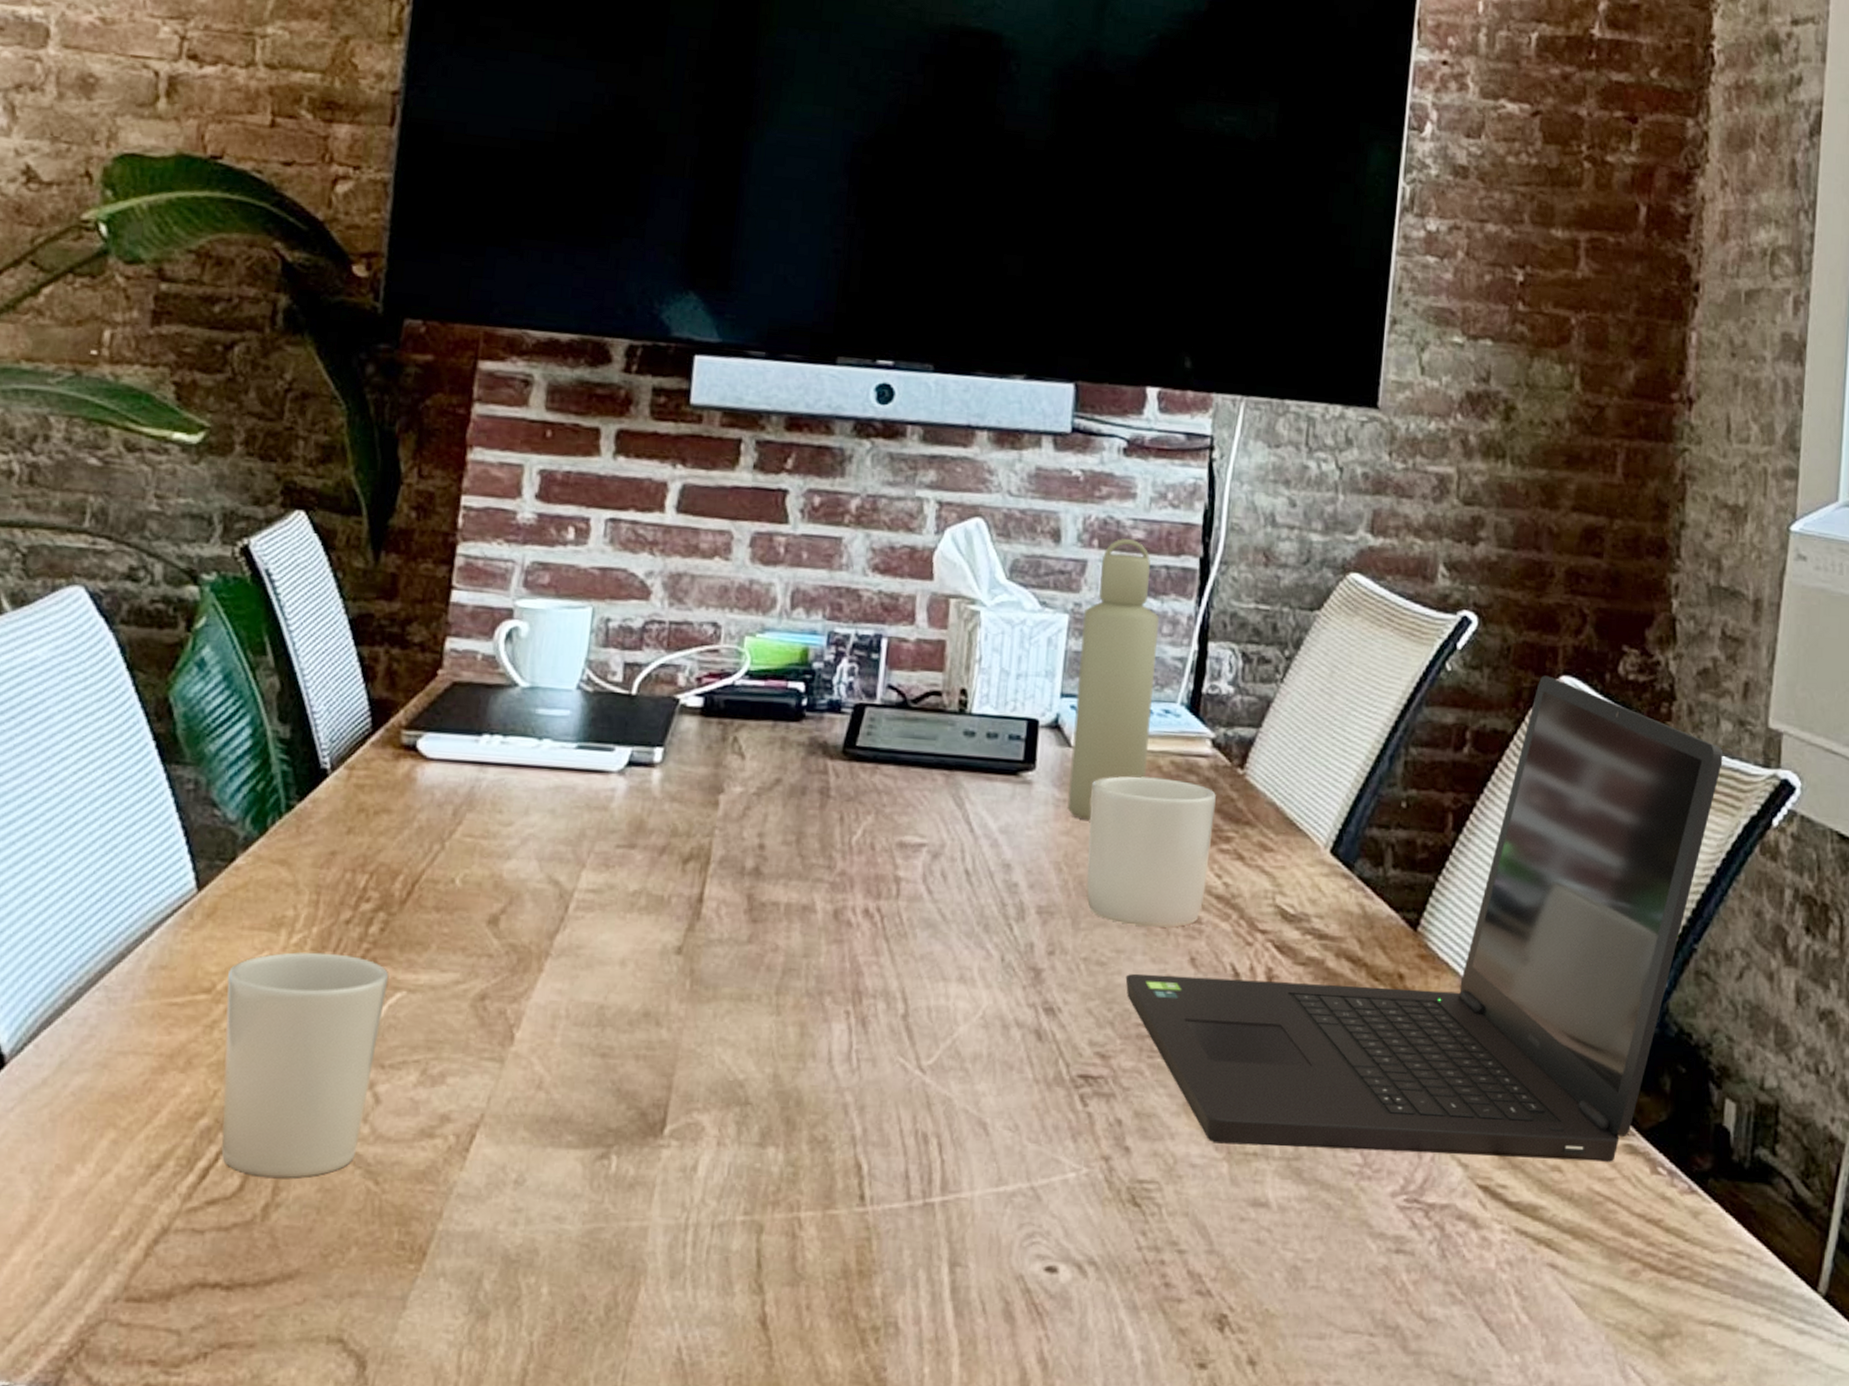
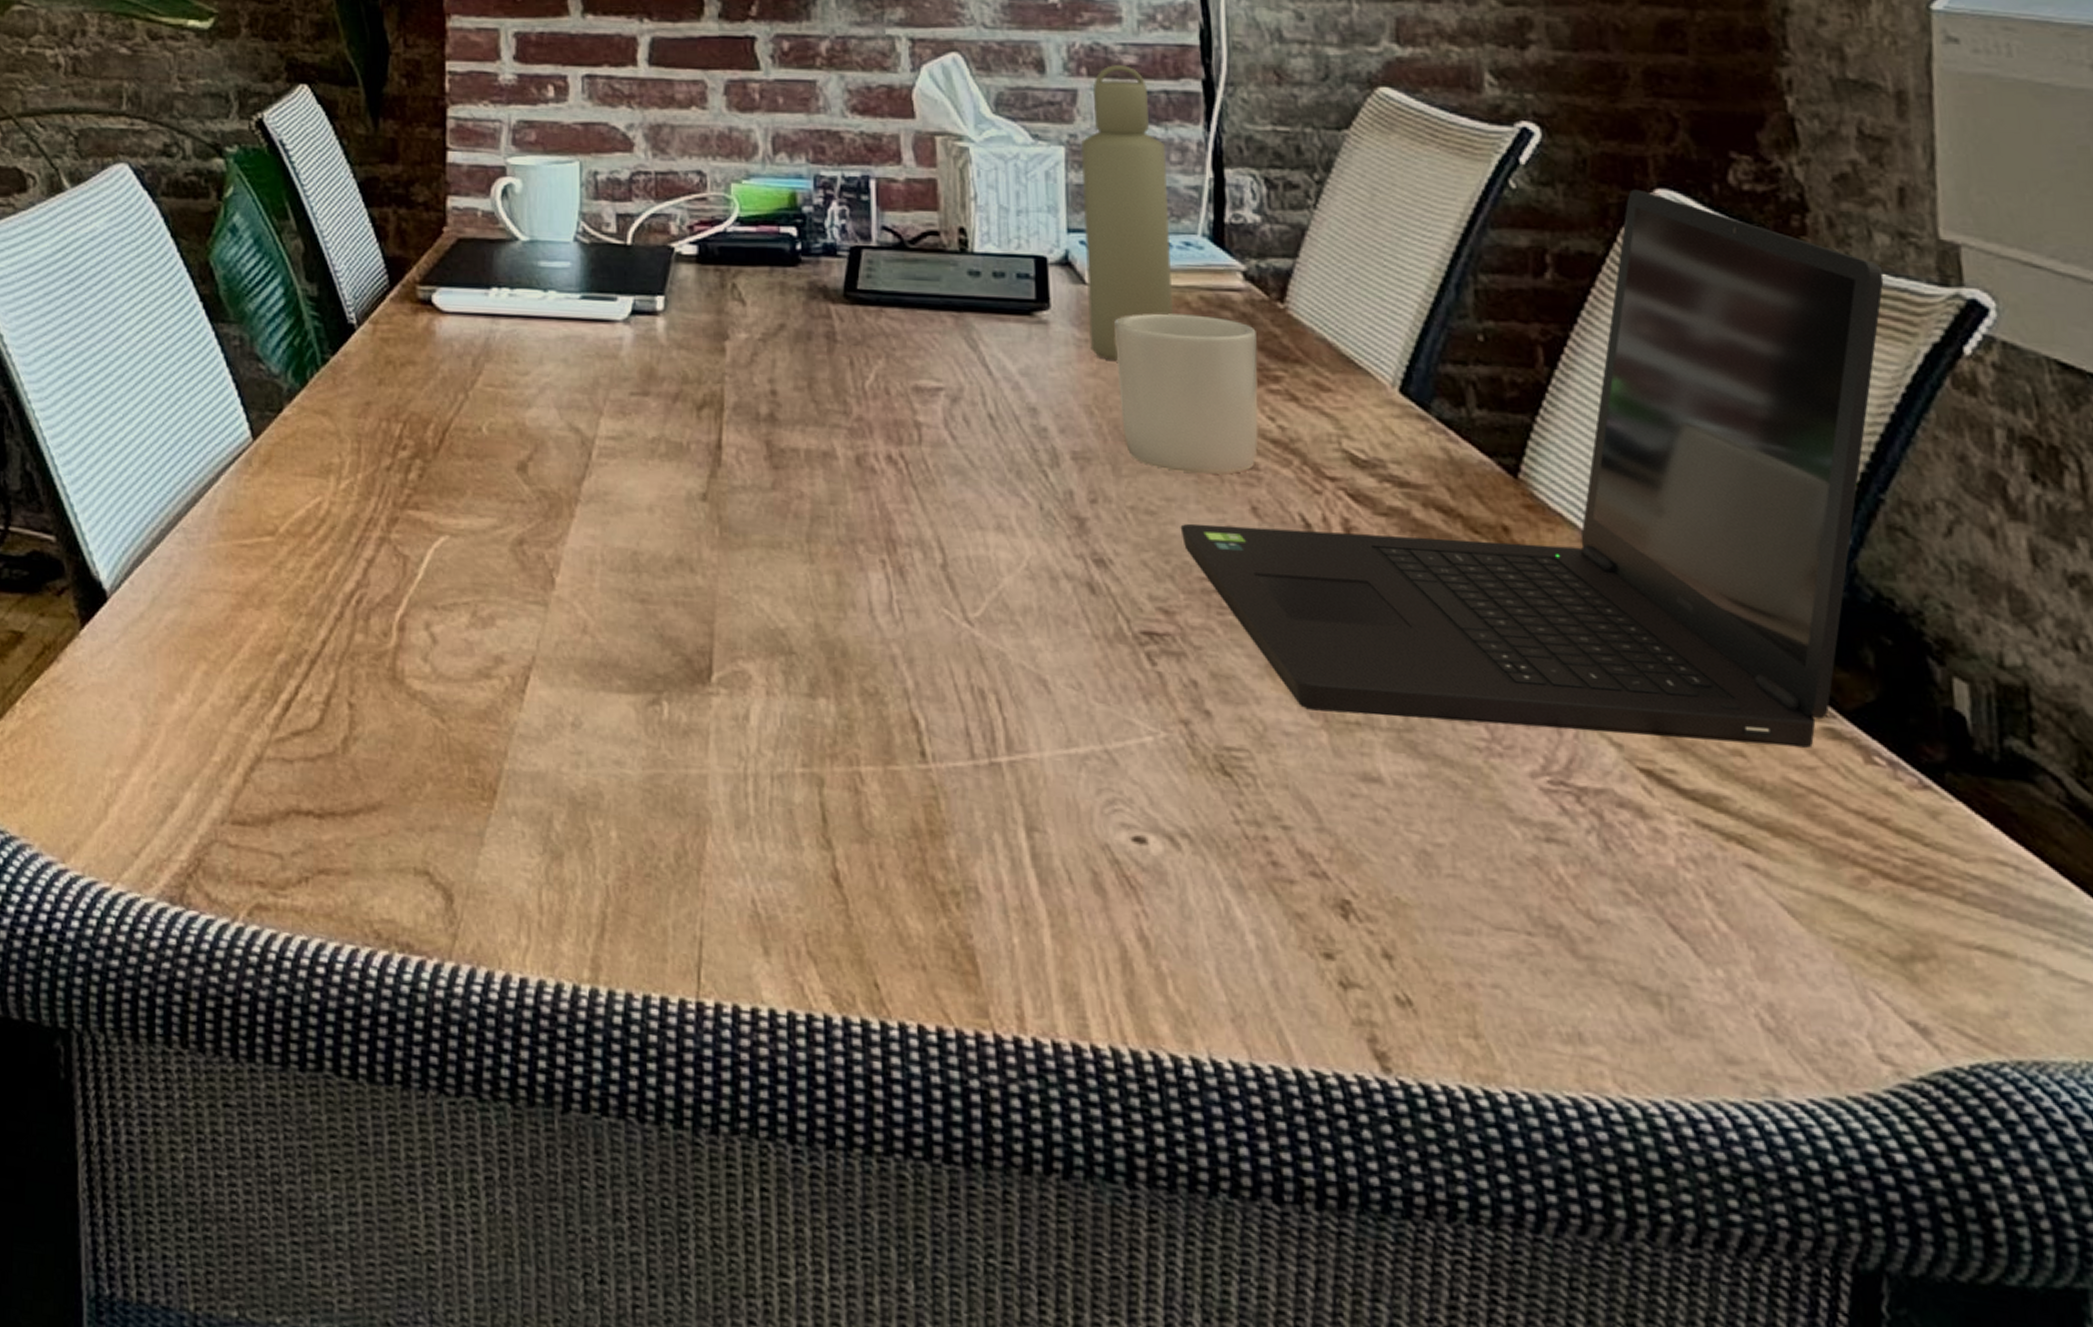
mug: present [221,952,389,1179] -> none [288,497,432,714]

